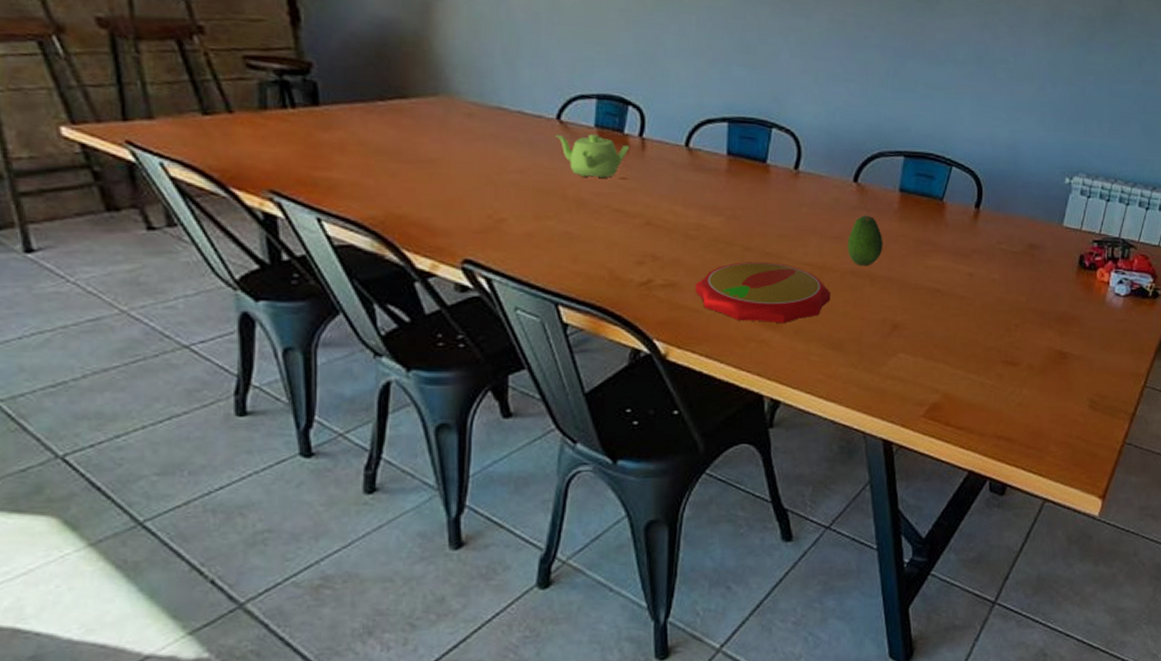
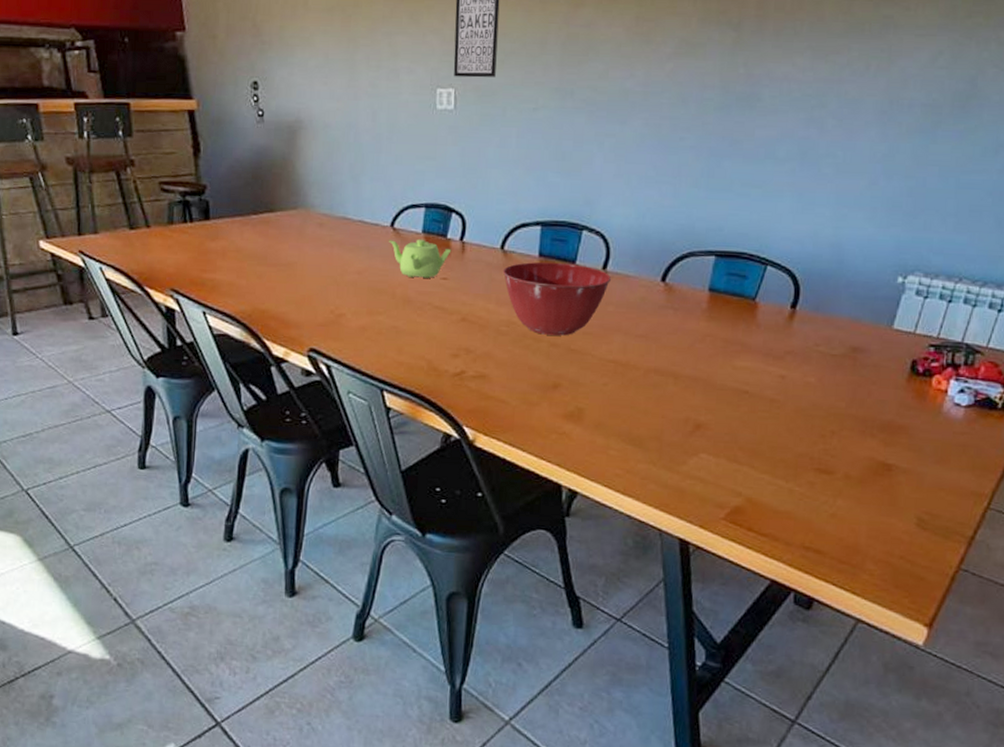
mixing bowl: none [688,160,805,239] -> present [502,261,612,336]
plate: present [694,262,831,324] -> none [502,357,633,418]
fruit: present [847,215,883,267] -> none [651,314,689,365]

